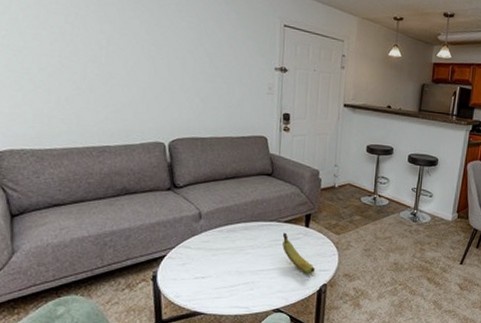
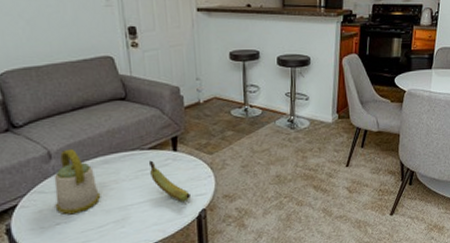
kettle: none [196,212,237,271] -> present [53,148,101,215]

